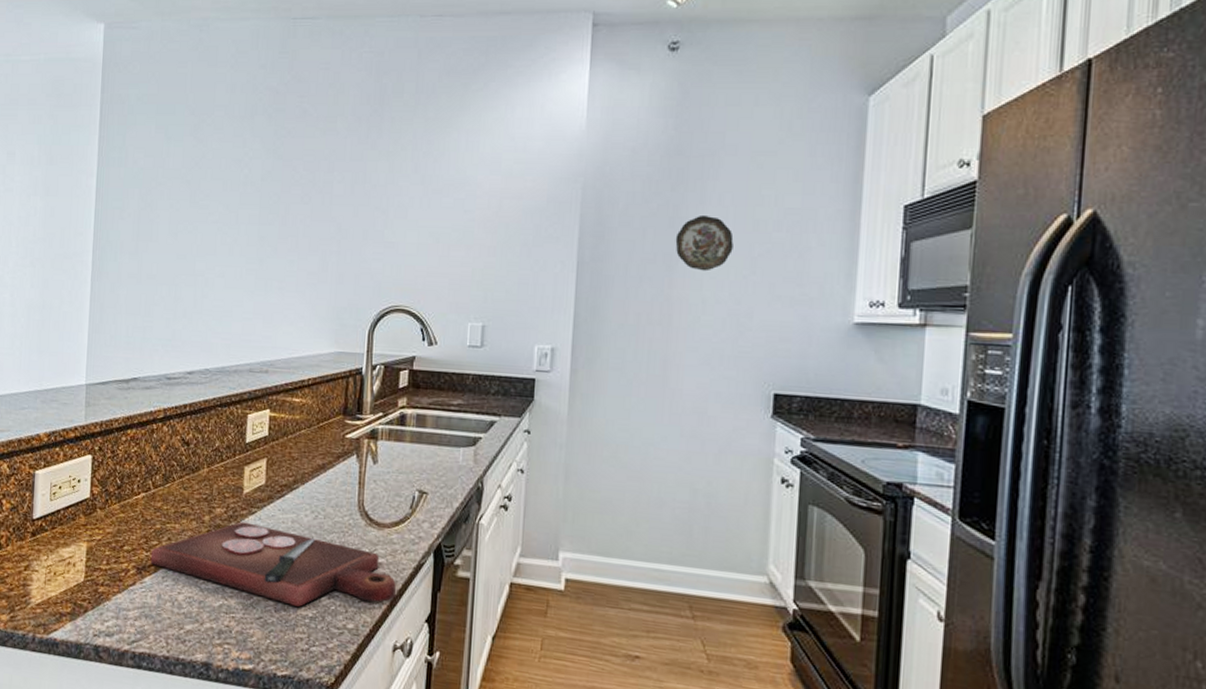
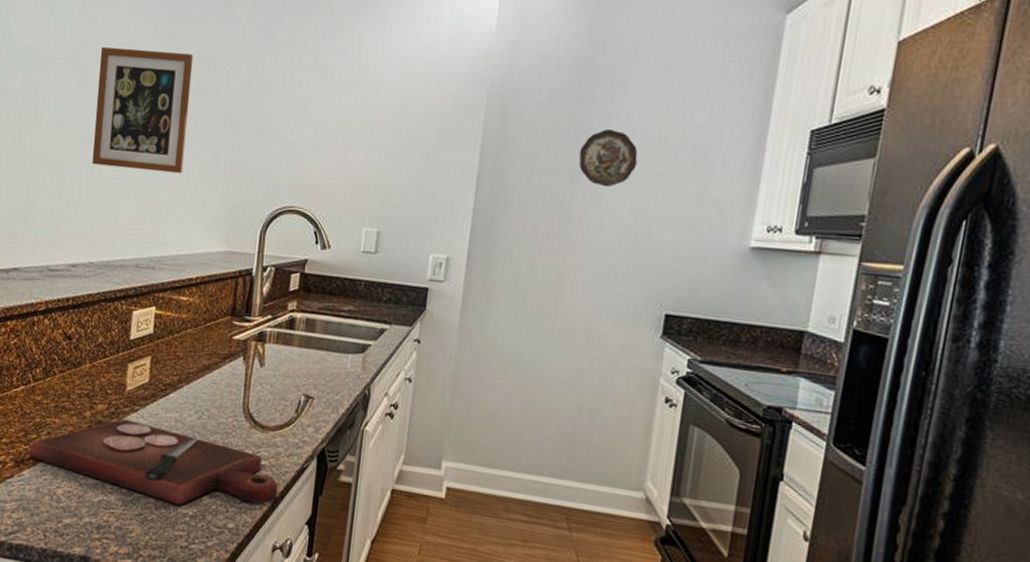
wall art: none [205,164,299,280] -> present [91,46,194,174]

